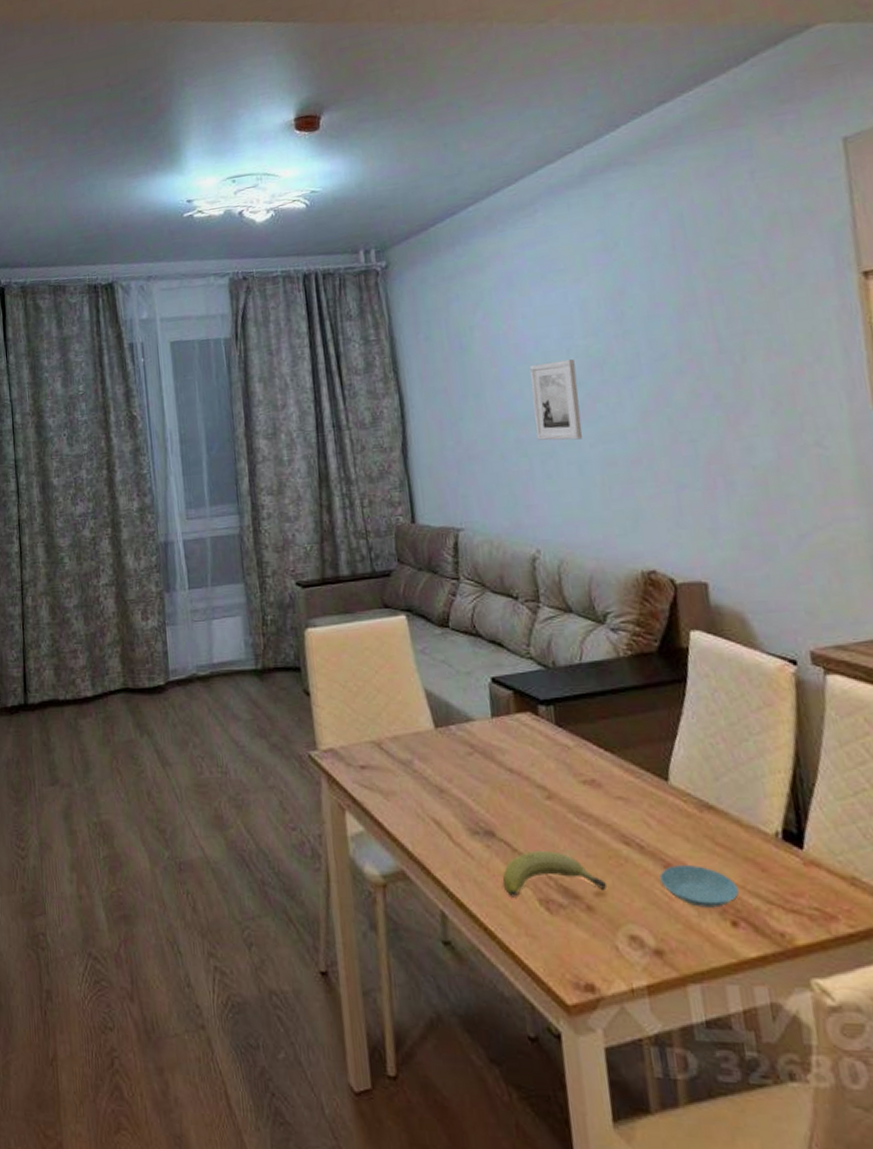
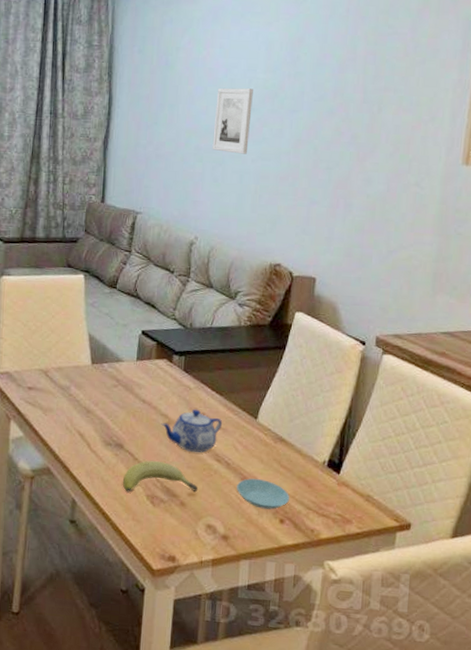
teapot: none [539,774,623,835] -> present [161,409,223,453]

